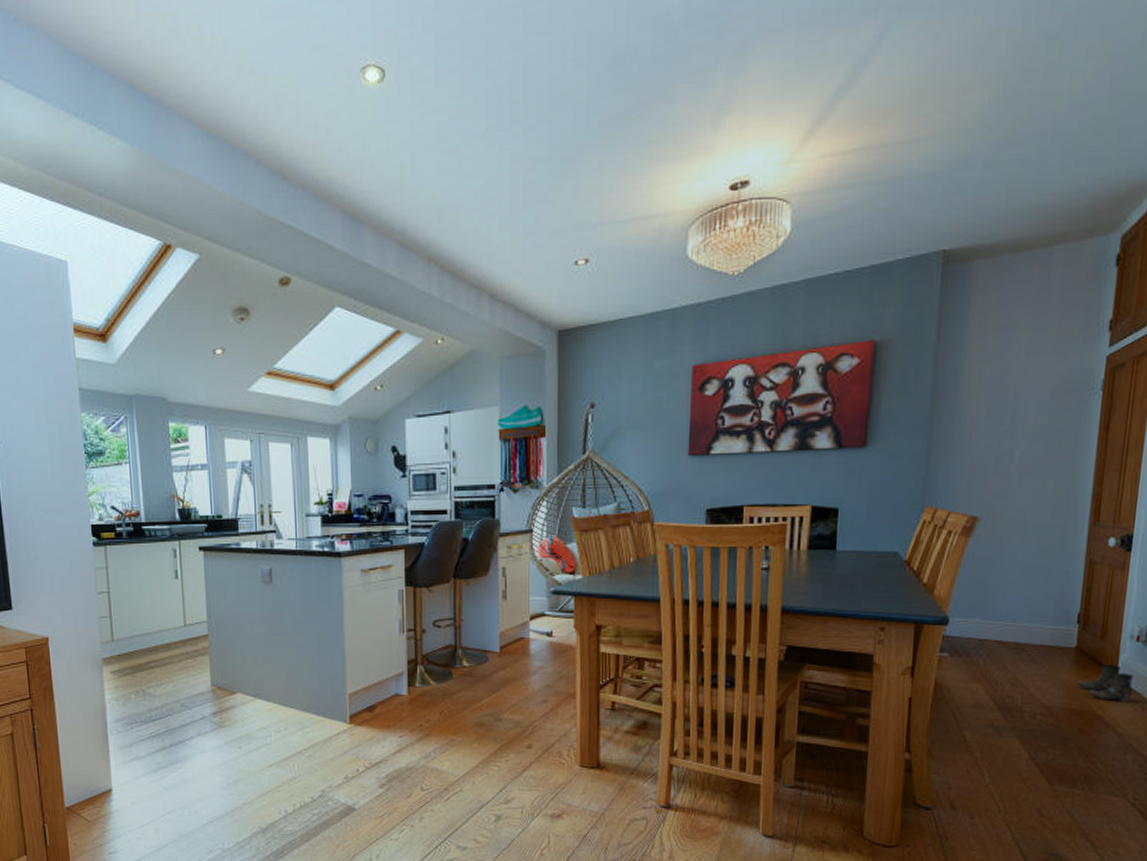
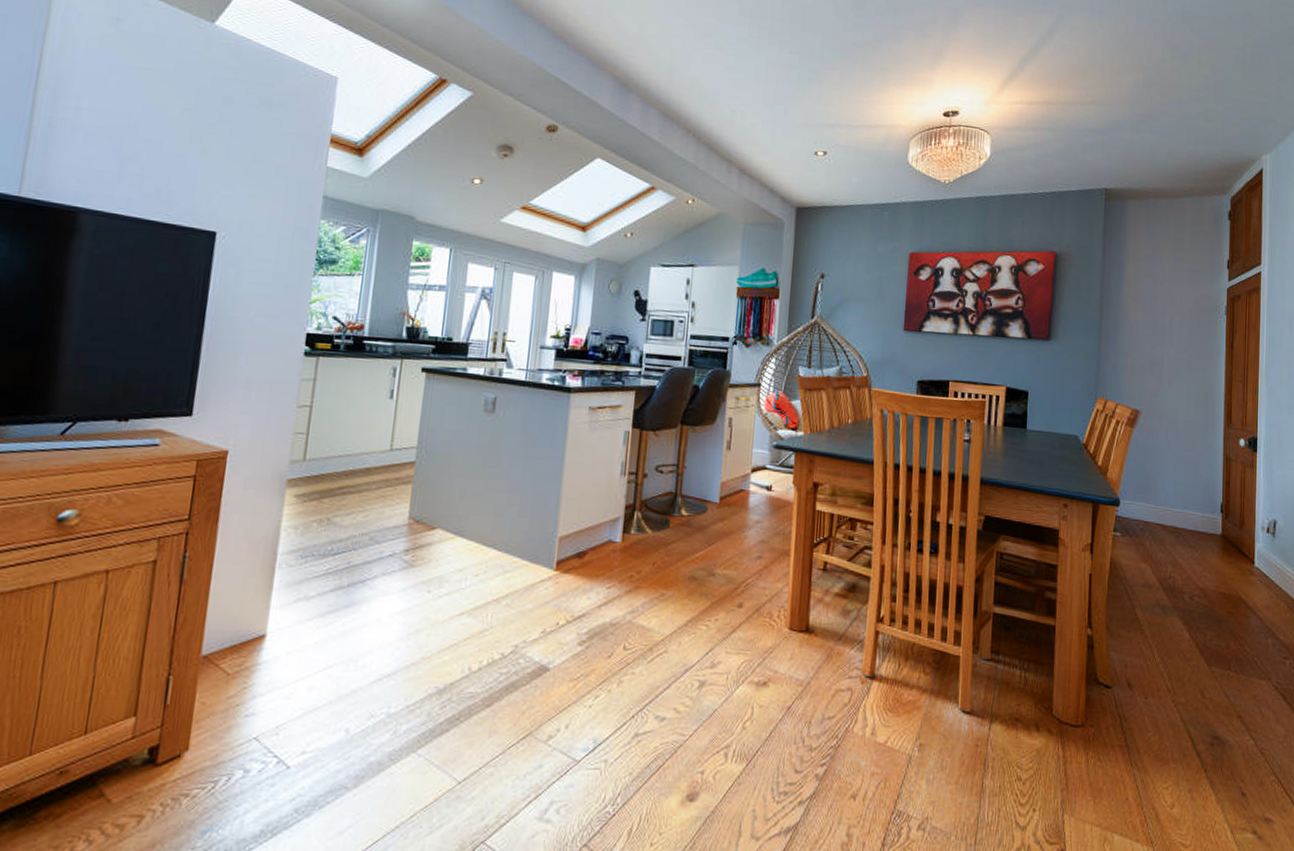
boots: present [1076,664,1133,702] -> none [1224,551,1268,588]

